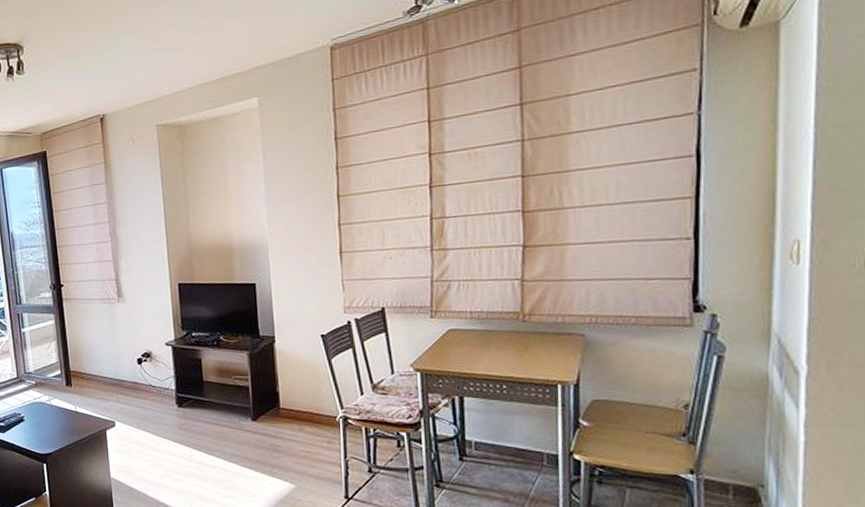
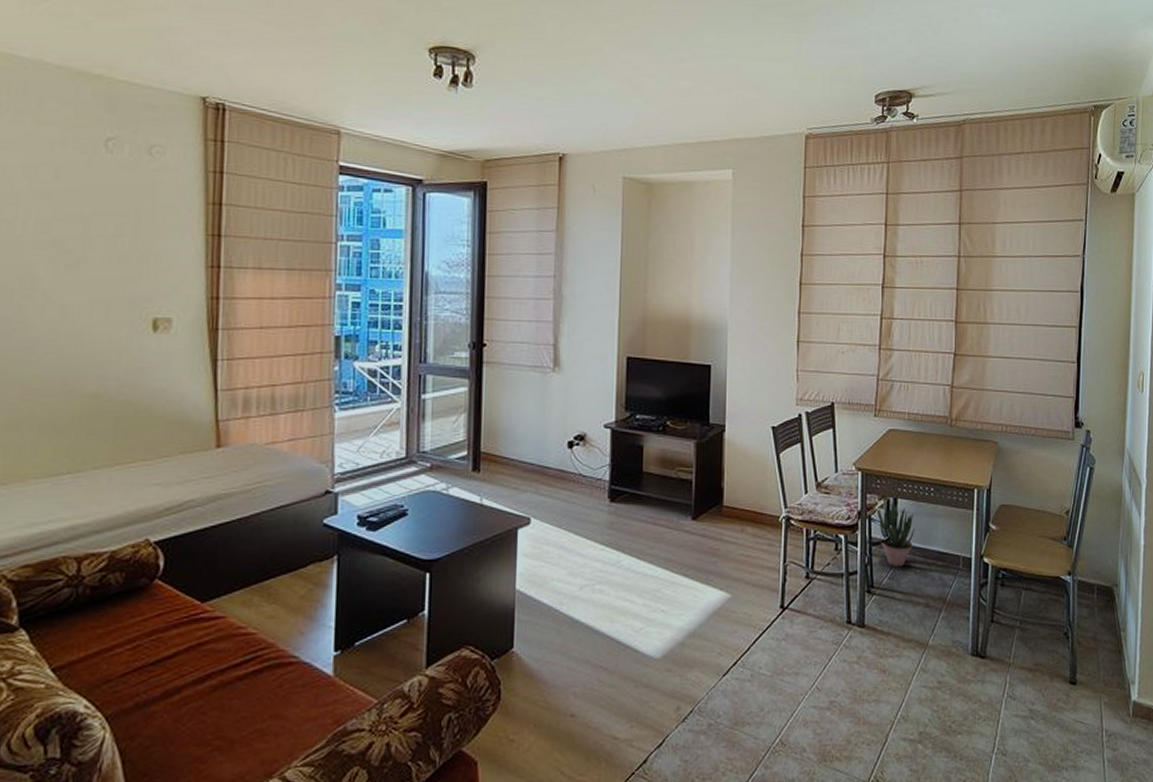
potted plant: none [440,399,486,463] -> present [876,500,914,567]

